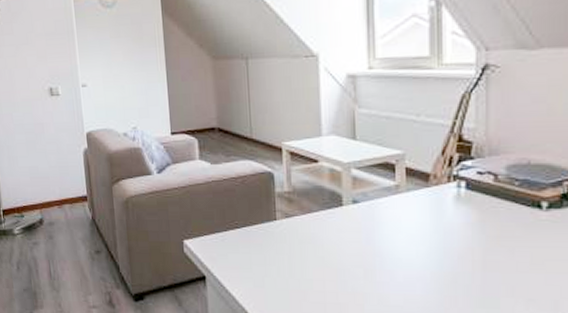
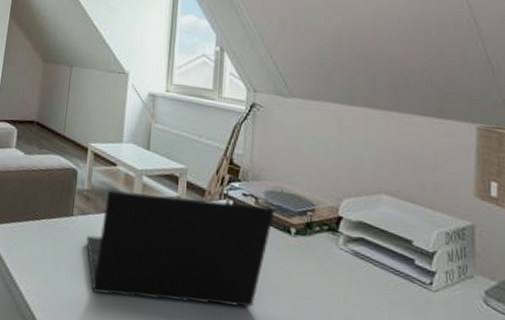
laptop: none [294,182,521,291] -> present [85,189,276,308]

